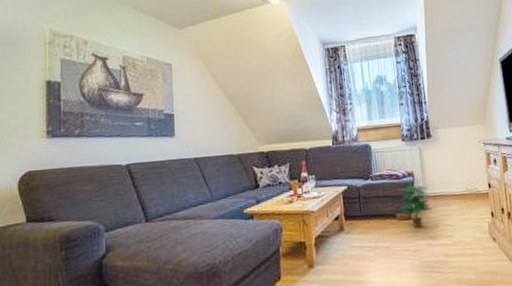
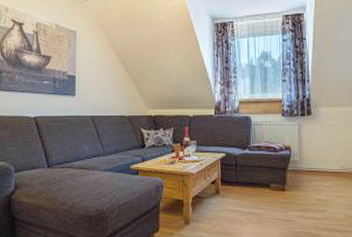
potted plant: present [398,185,432,228] -> none [274,158,307,199]

